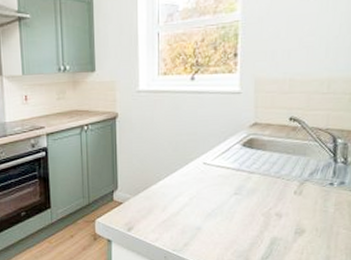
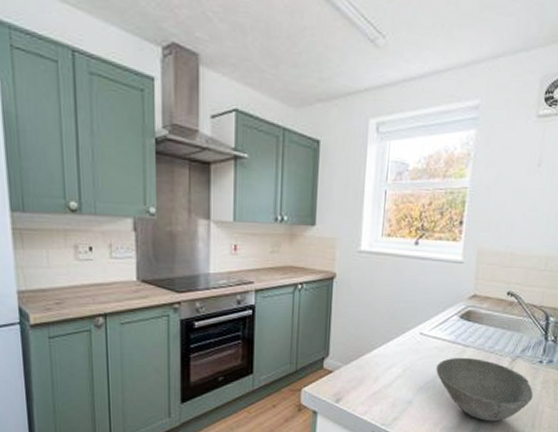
bowl: none [222,183,326,244] -> present [436,357,533,421]

